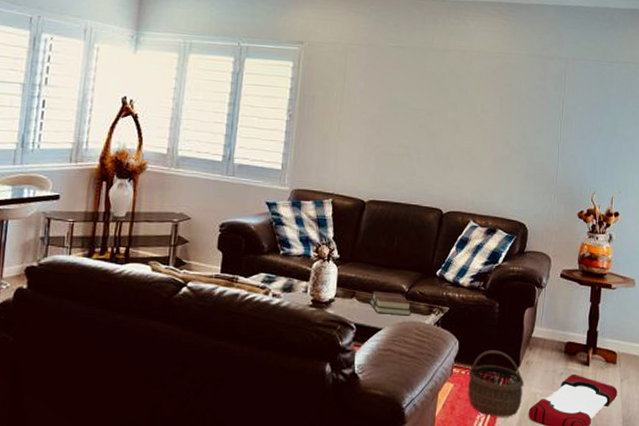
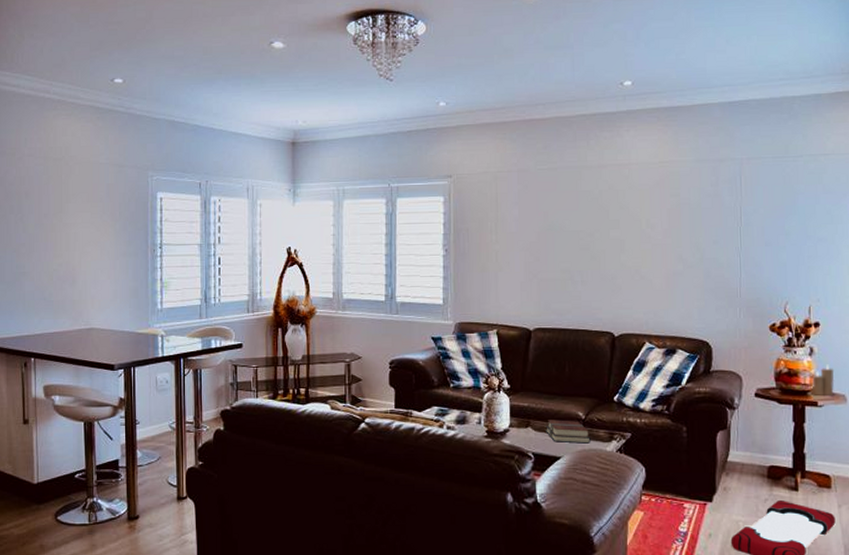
wicker basket: present [467,350,524,417] -> none [659,476,723,546]
candle: none [606,251,628,280] -> present [810,364,835,397]

